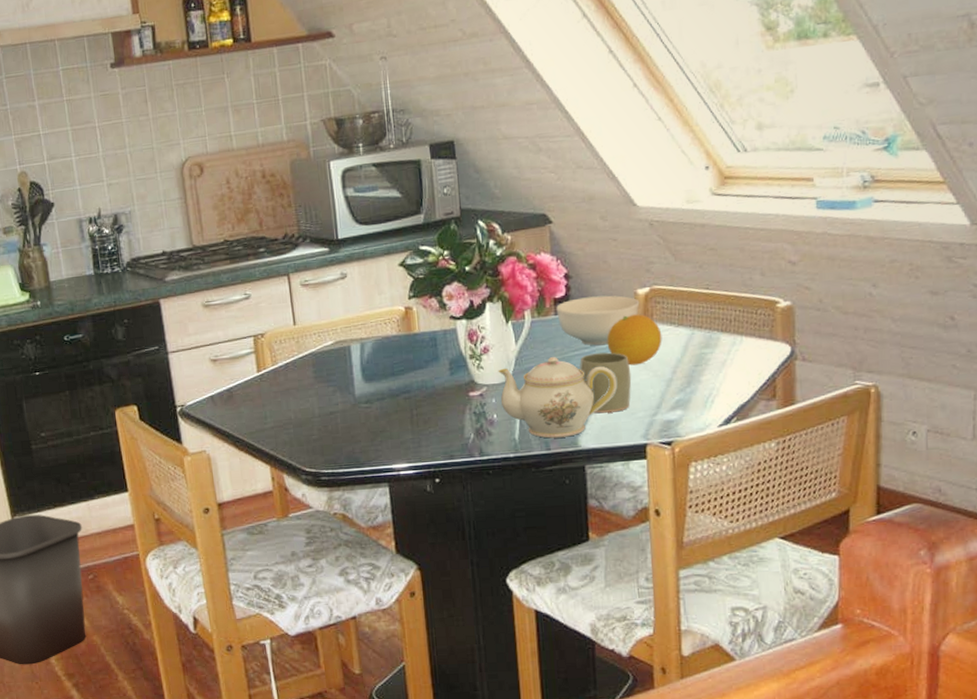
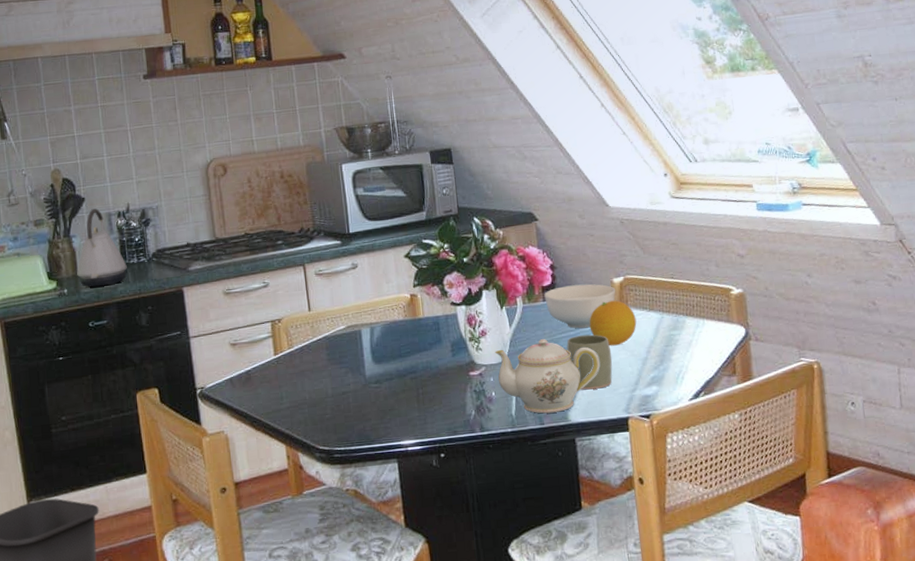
kettle: none [49,214,101,300] -> present [77,208,127,288]

